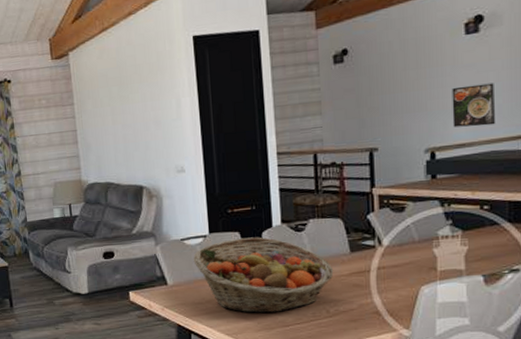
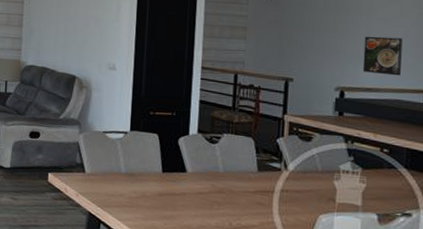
fruit basket: present [193,237,334,313] -> none [112,139,241,217]

